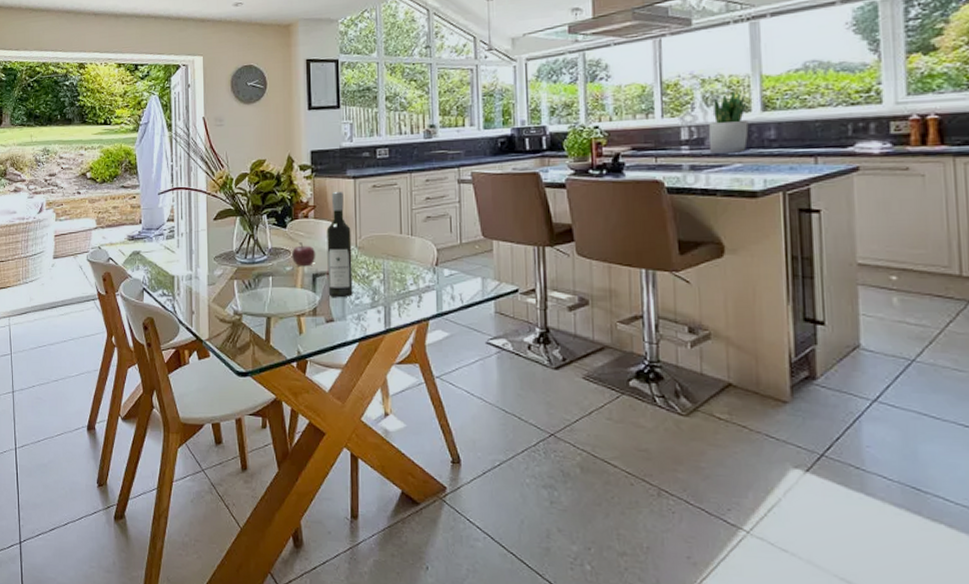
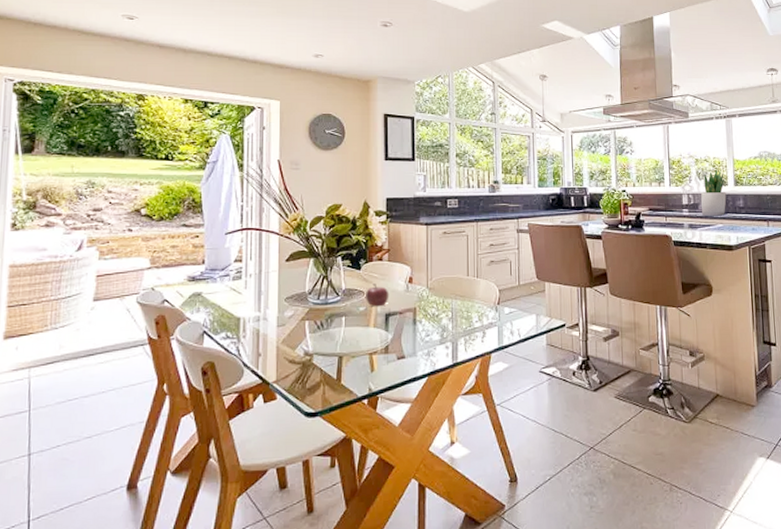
bottle: present [326,191,353,297] -> none [400,236,423,335]

